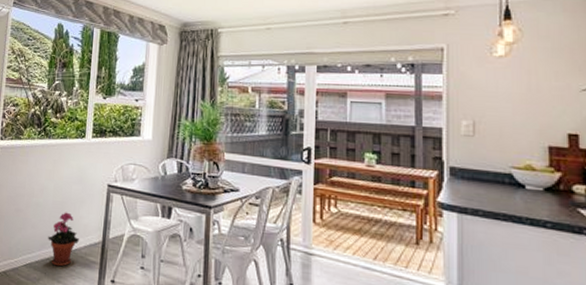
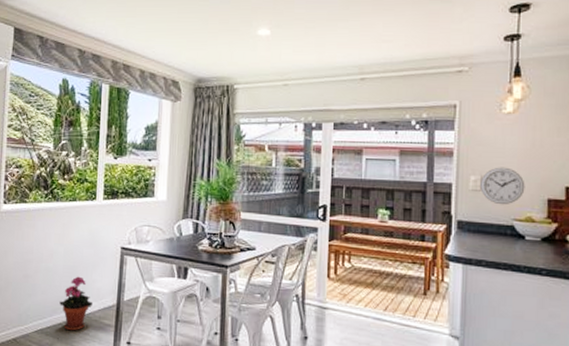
wall clock: none [473,111,523,152] -> present [480,167,525,205]

